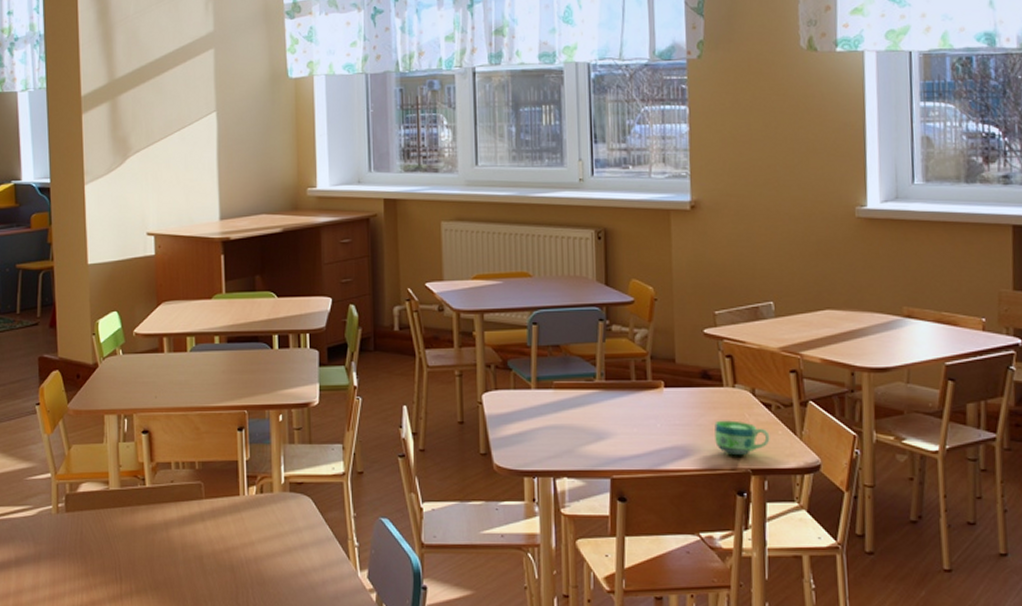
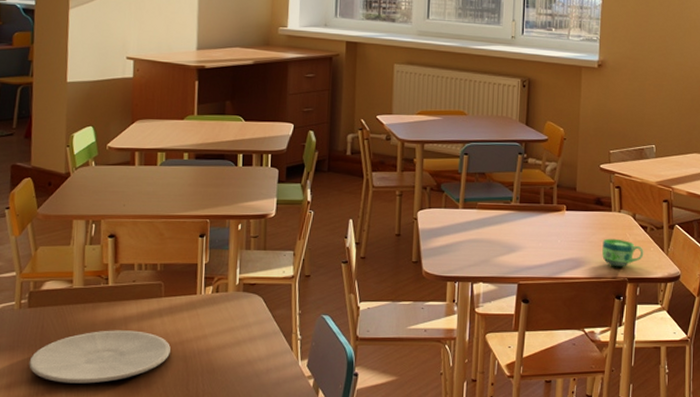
plate: none [71,536,216,596] -> present [29,330,171,384]

